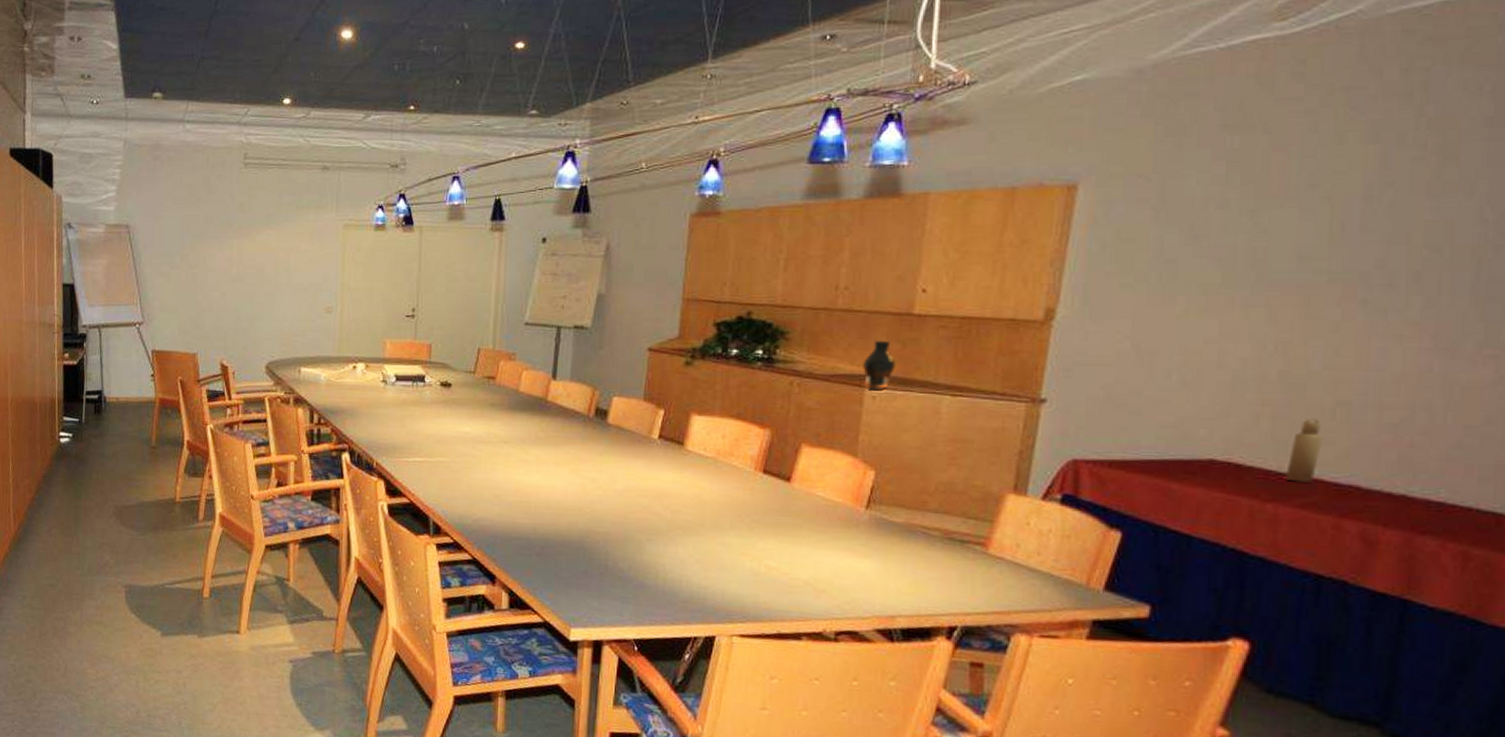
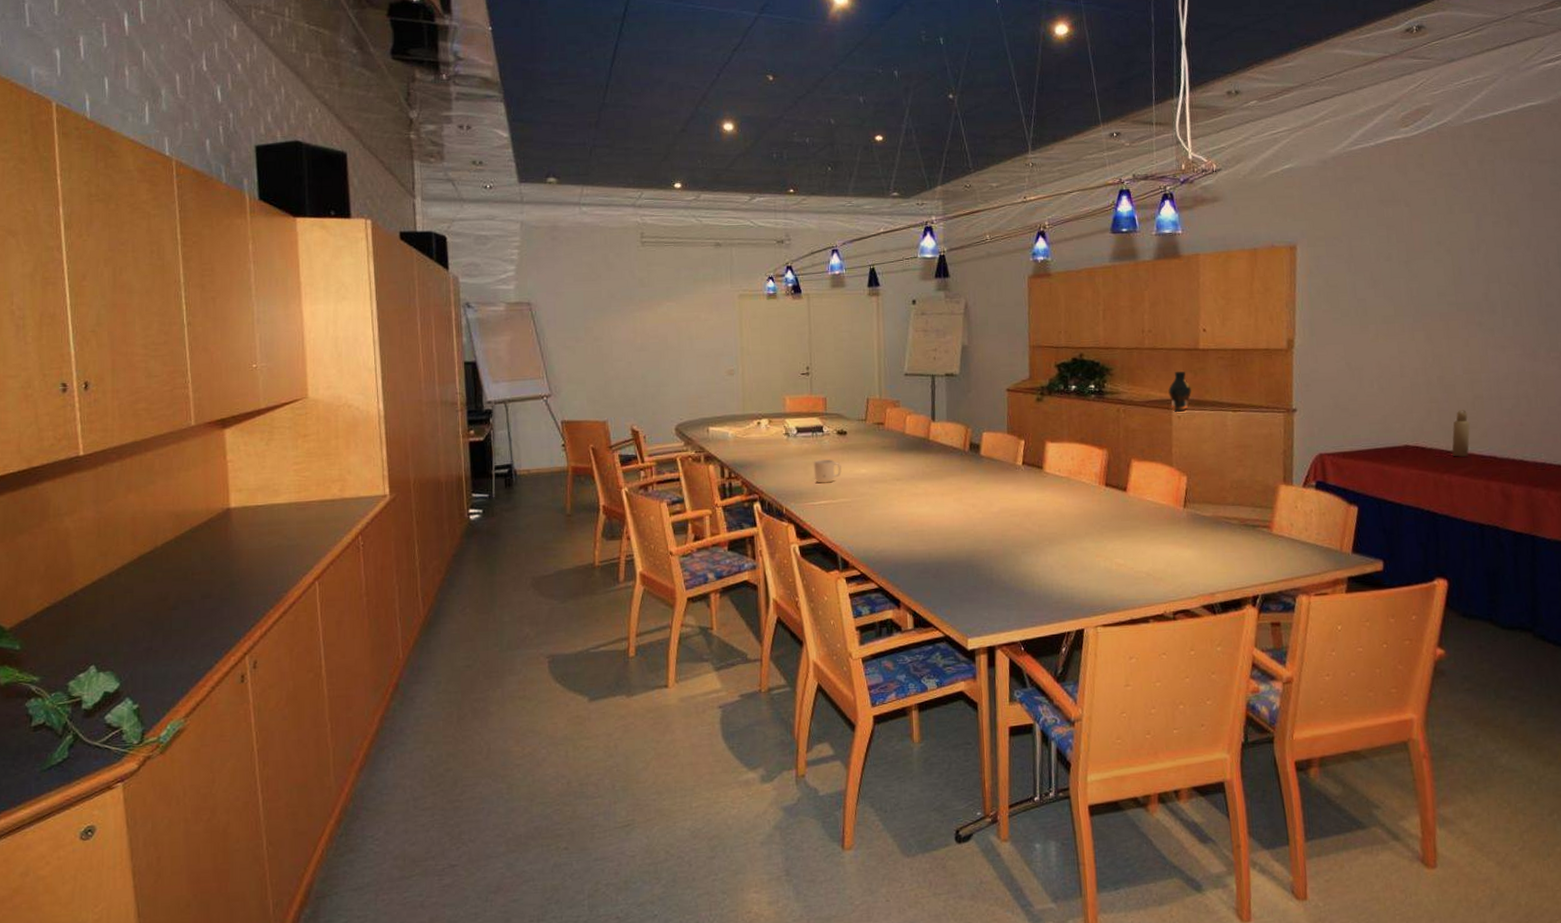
mug: none [410,413,442,440] -> present [813,460,842,484]

